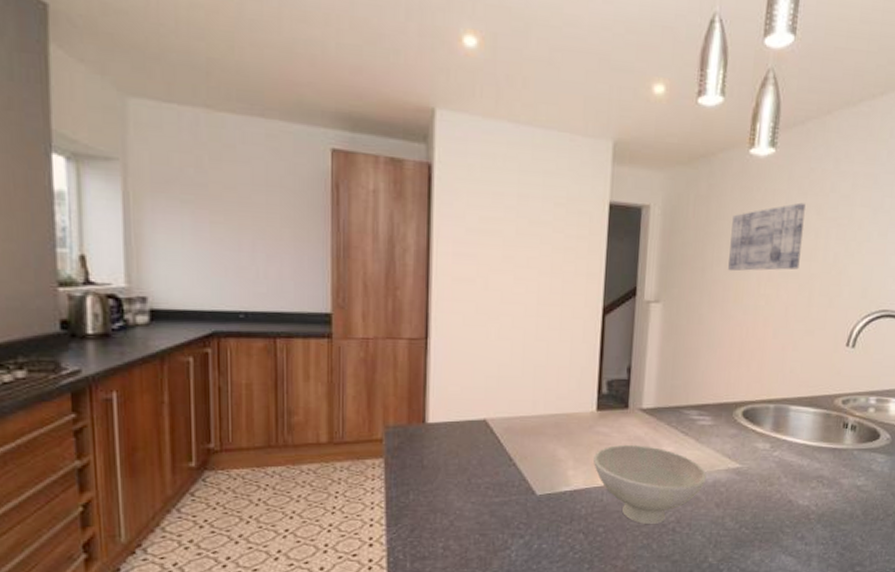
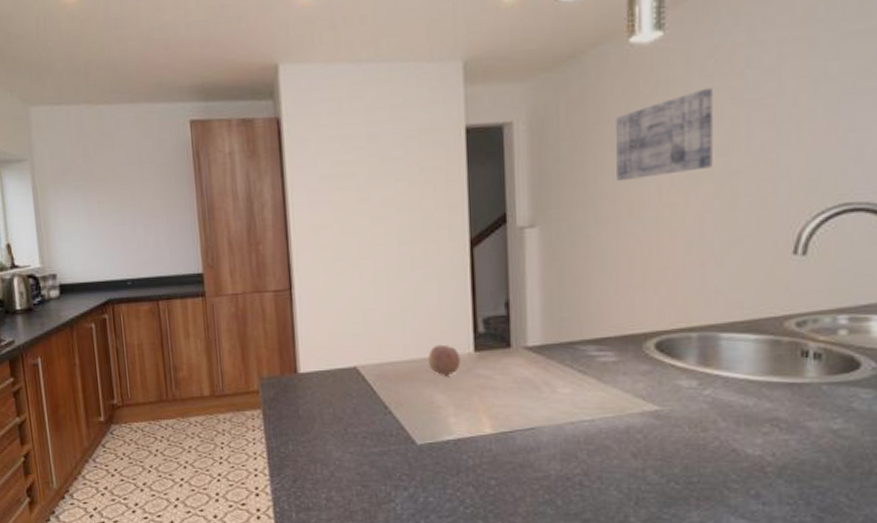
fruit: none [555,402,584,432] -> present [428,344,461,376]
bowl: present [592,445,707,524] -> none [475,388,617,476]

